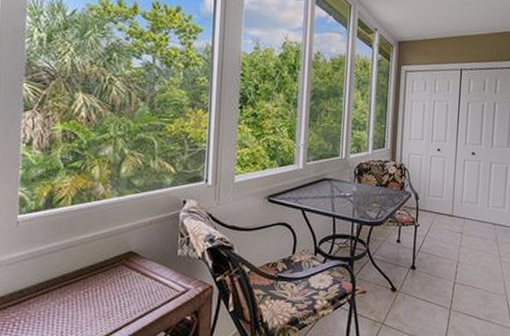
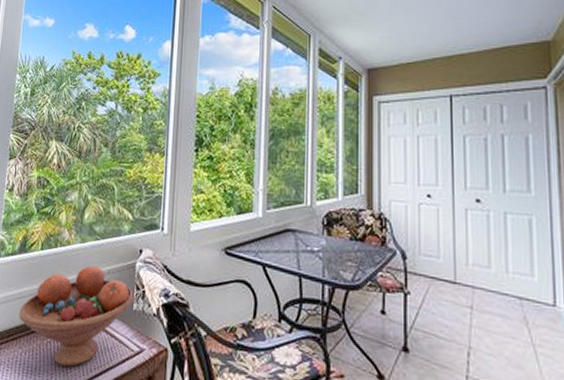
fruit bowl: none [49,217,178,313] -> present [19,265,134,367]

